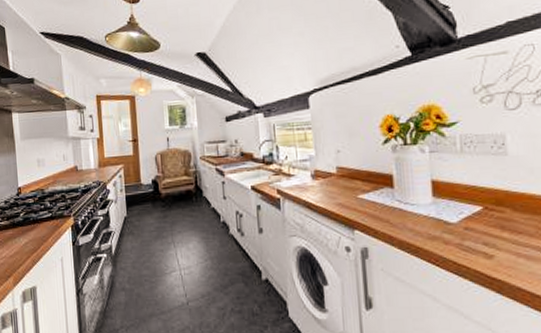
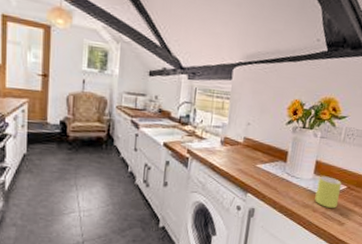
mug: none [440,197,476,237] -> present [314,176,341,208]

